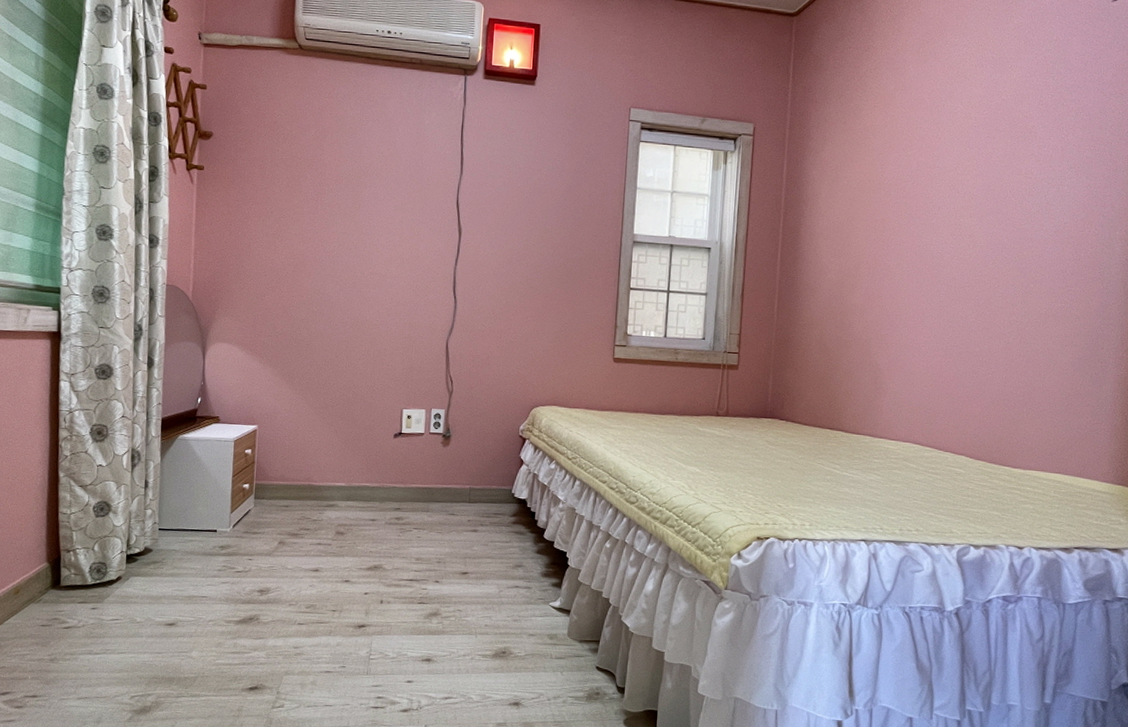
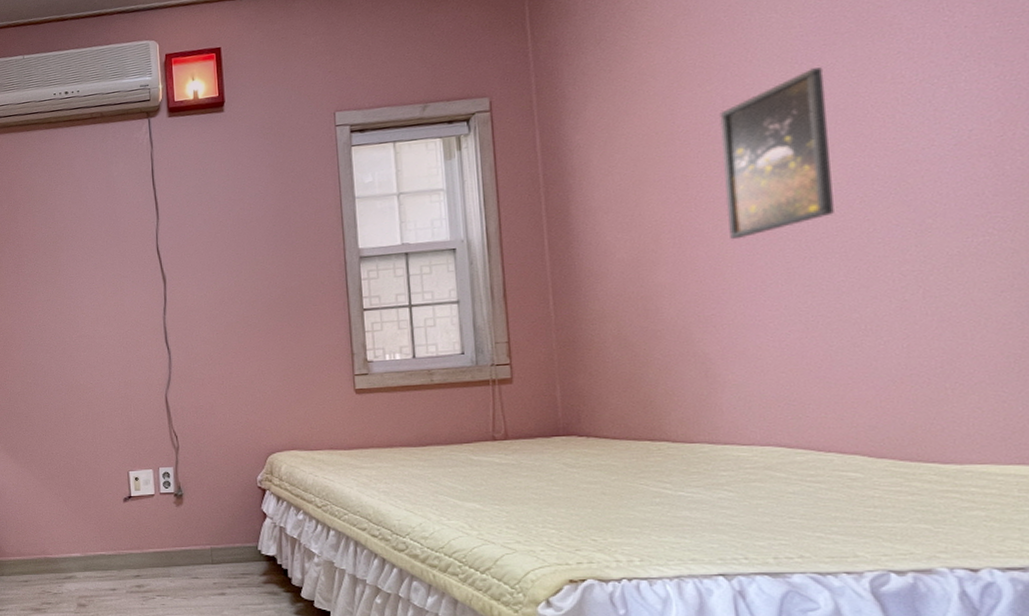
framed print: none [907,152,985,278] -> present [719,67,834,240]

